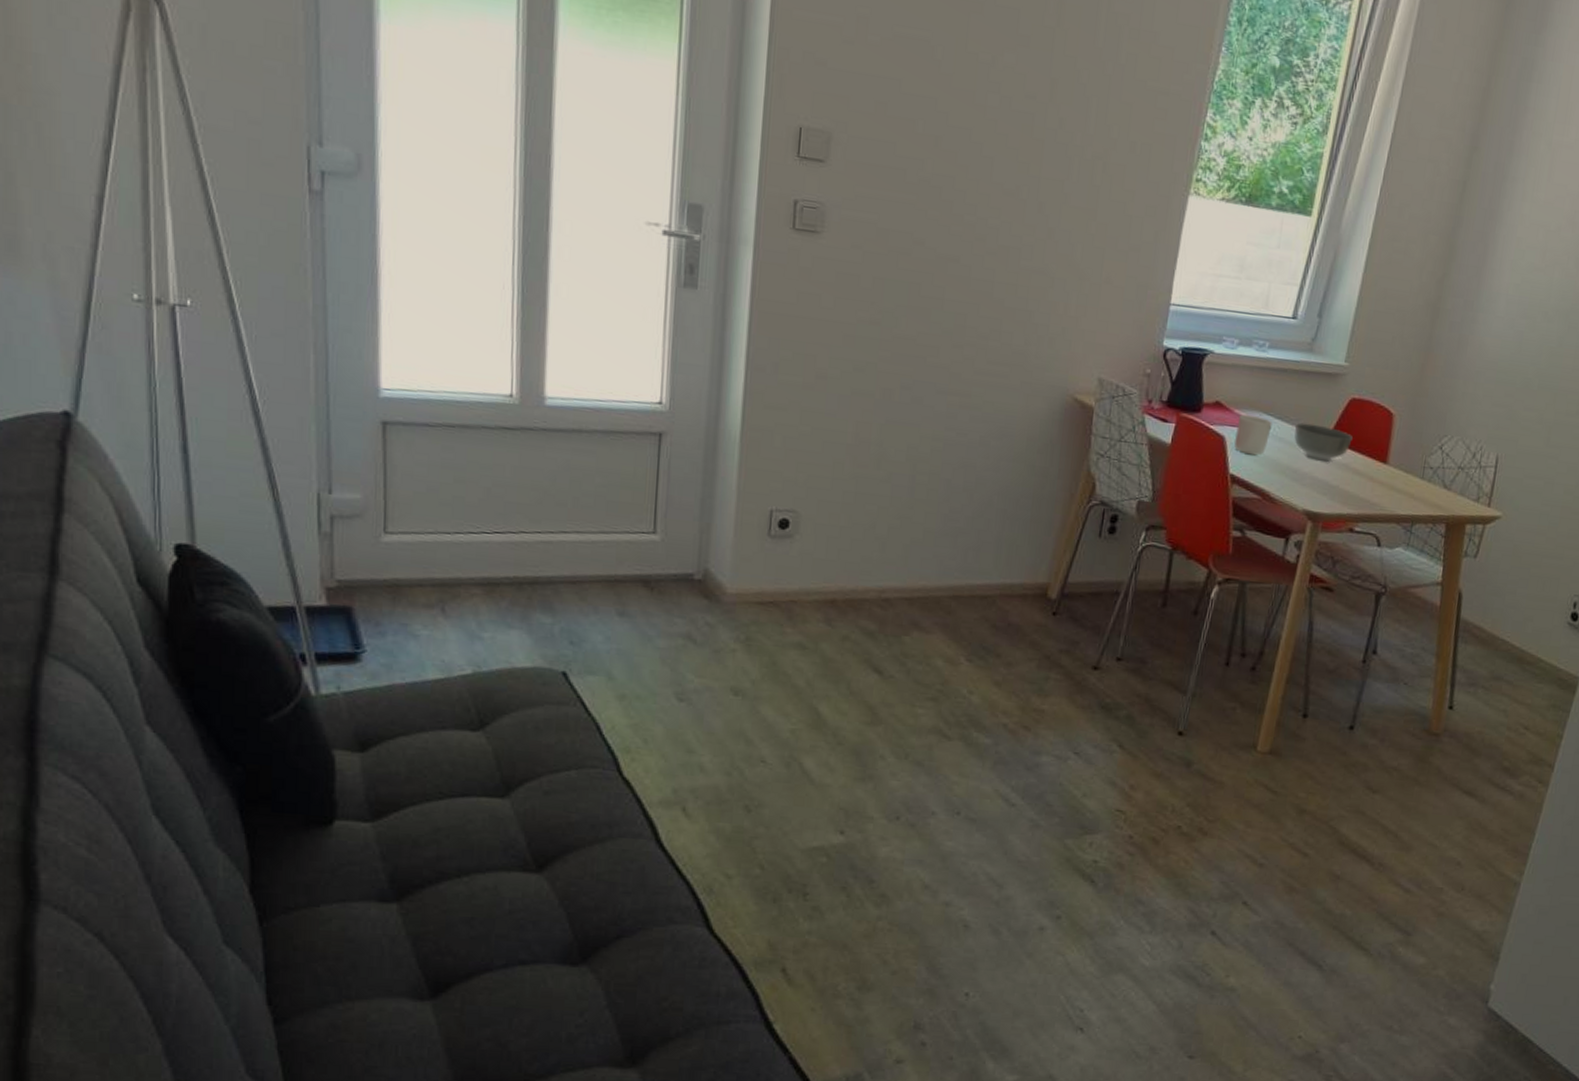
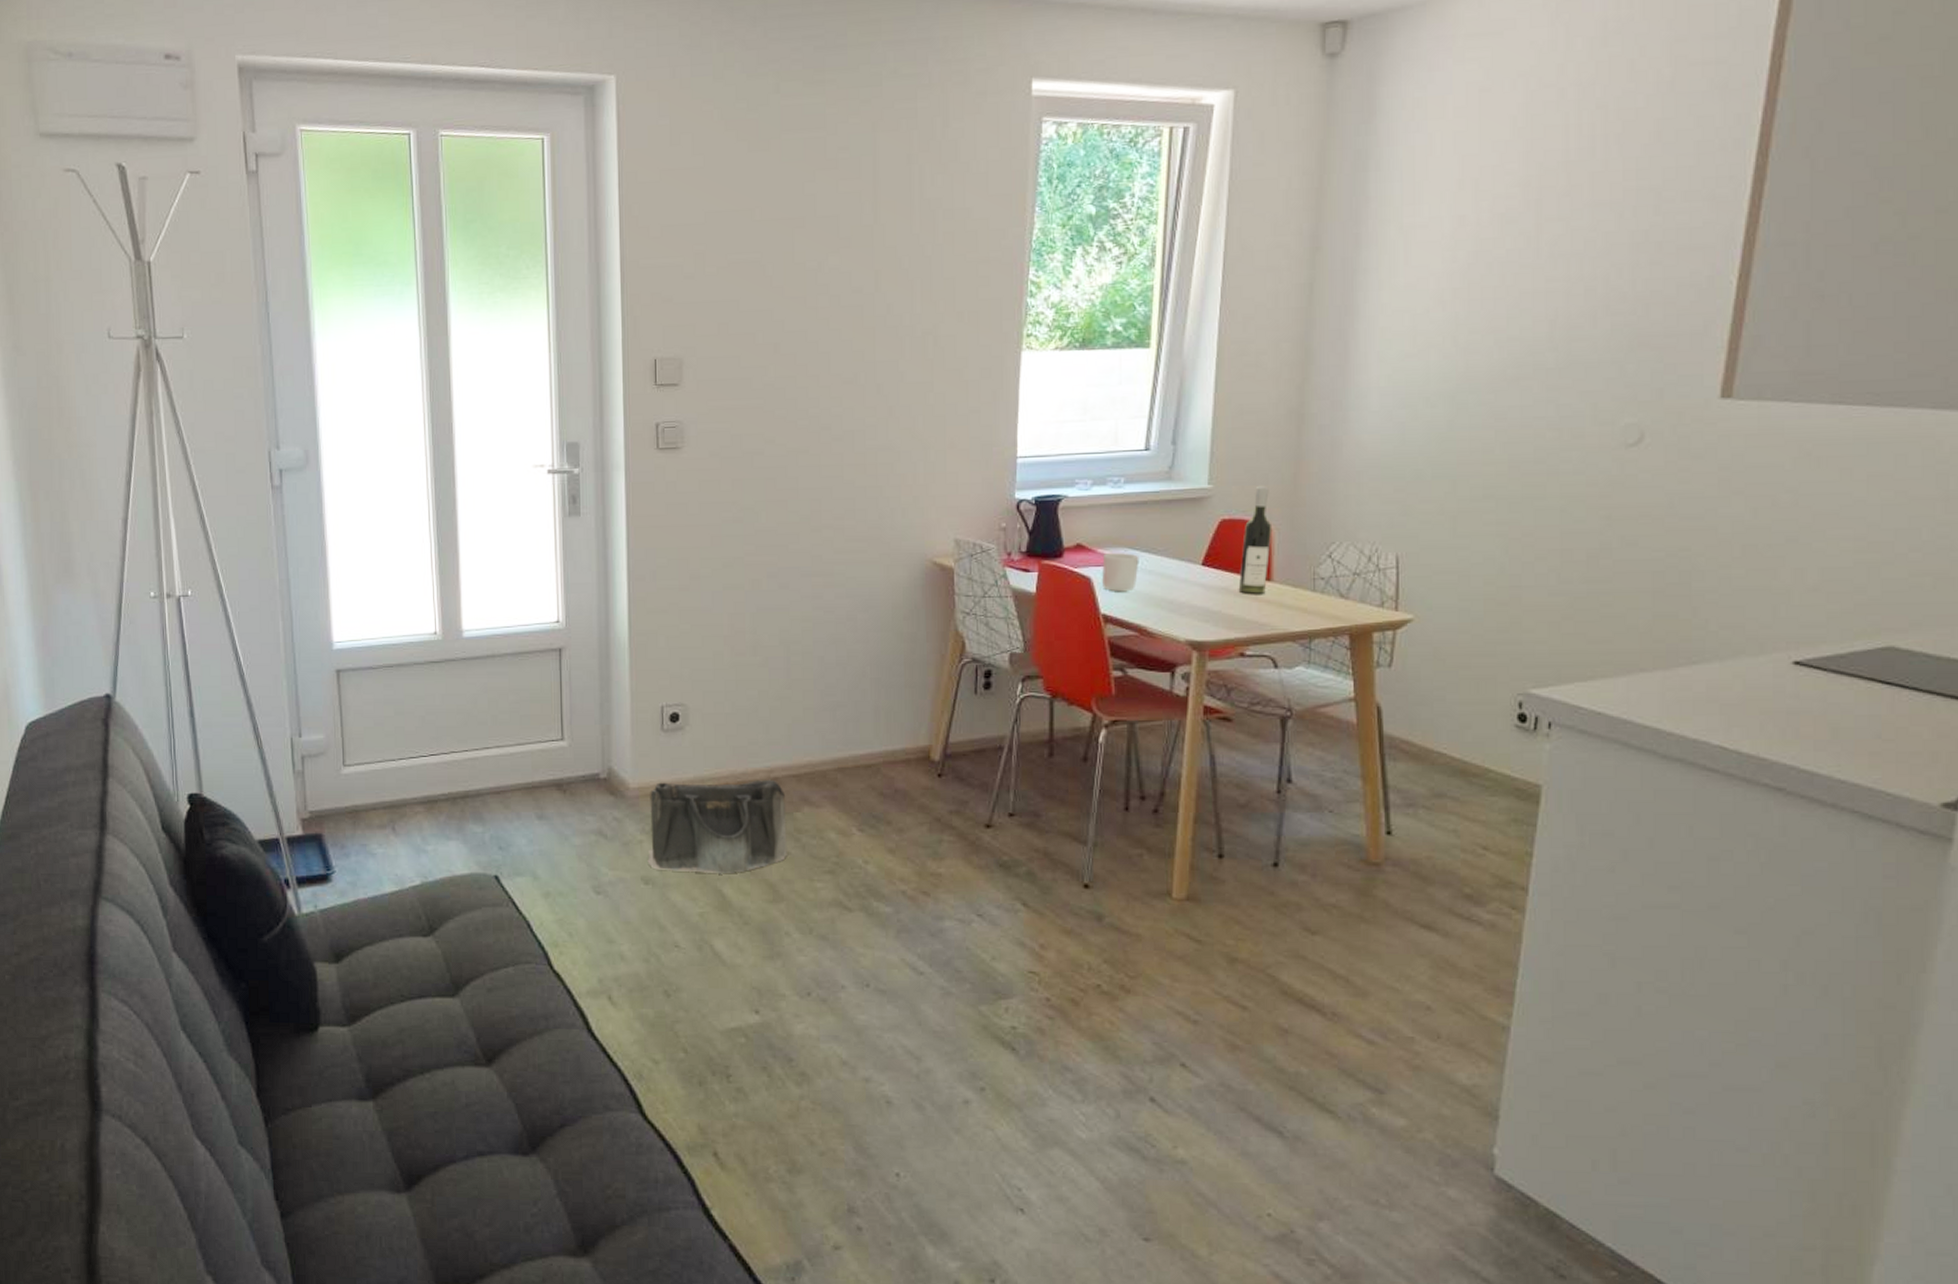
saddlebag: none [739,590,896,692] -> present [647,779,787,874]
bowl: present [1294,422,1353,462] -> none [1163,551,1229,588]
bottle: none [1357,370,1398,476] -> present [1238,485,1273,595]

